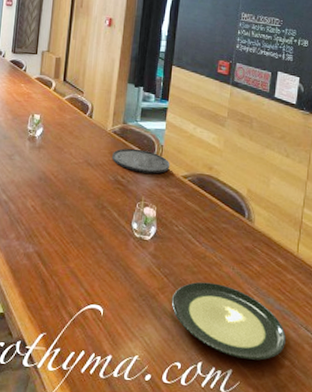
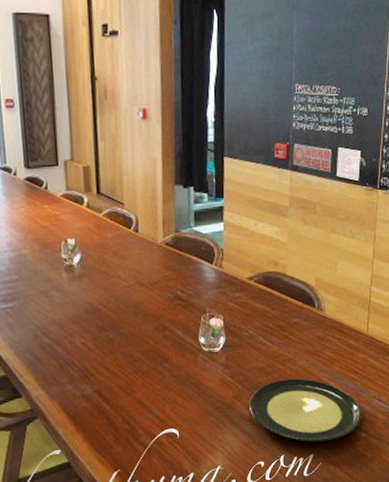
plate: present [112,148,170,174] -> none [168,257,233,284]

